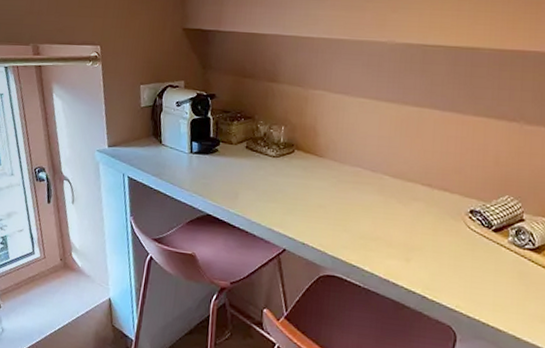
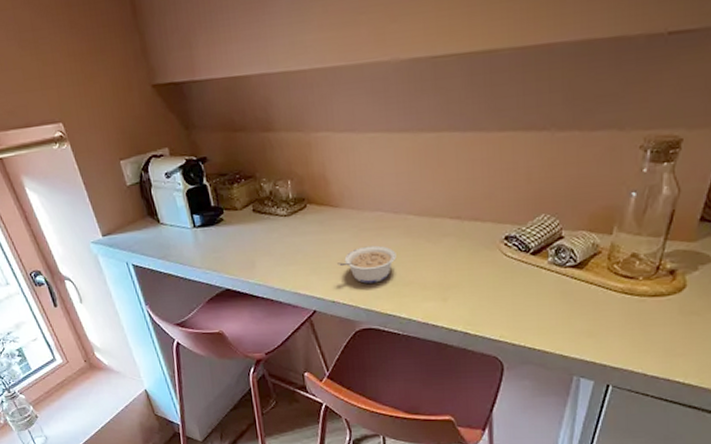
legume: none [313,196,368,233] -> present [337,245,397,284]

